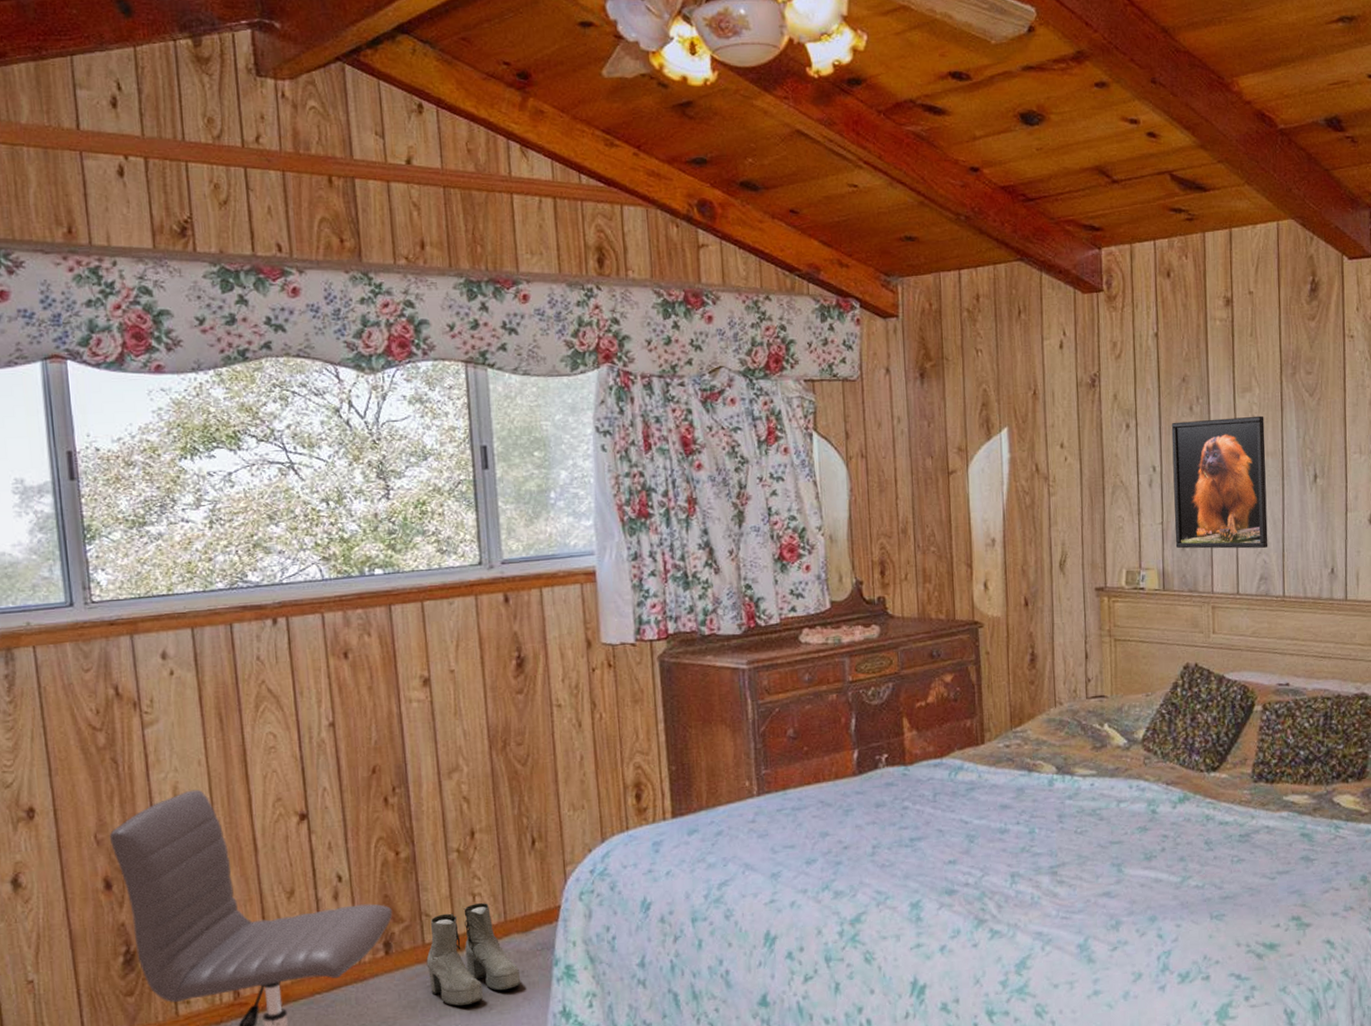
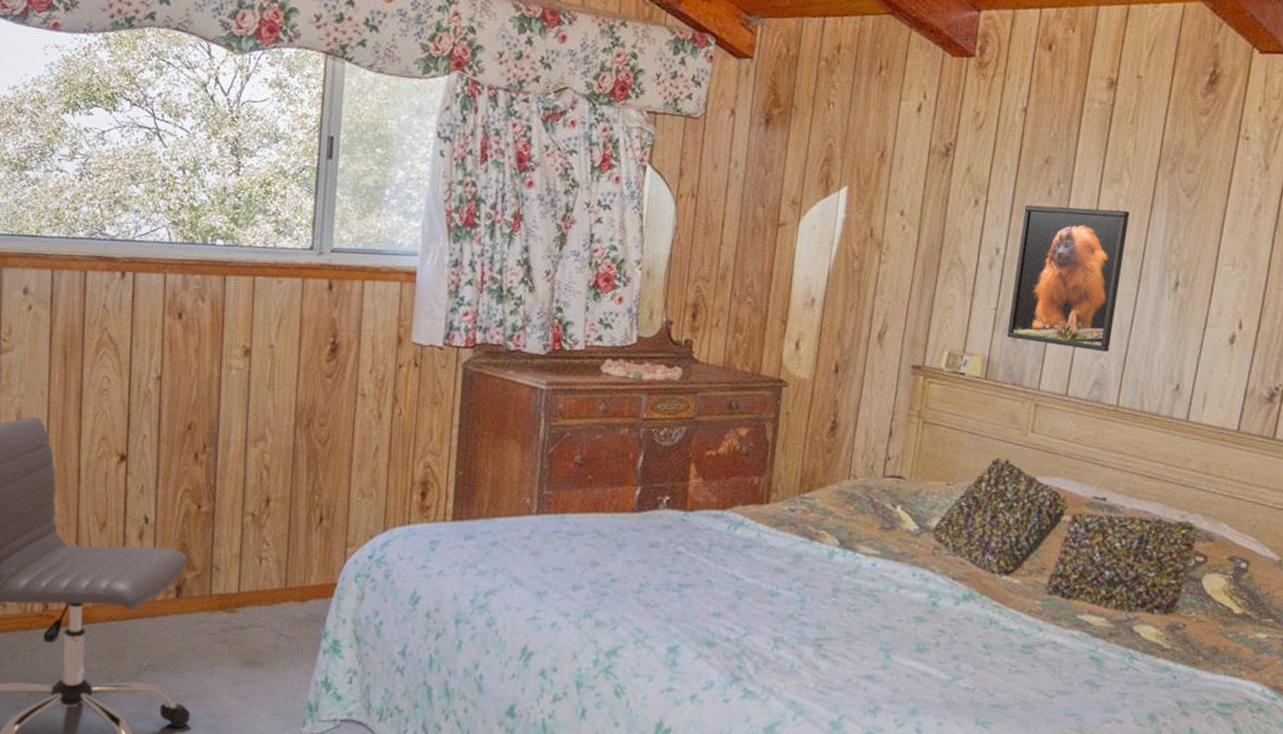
boots: present [426,903,521,1006] -> none [210,566,292,659]

